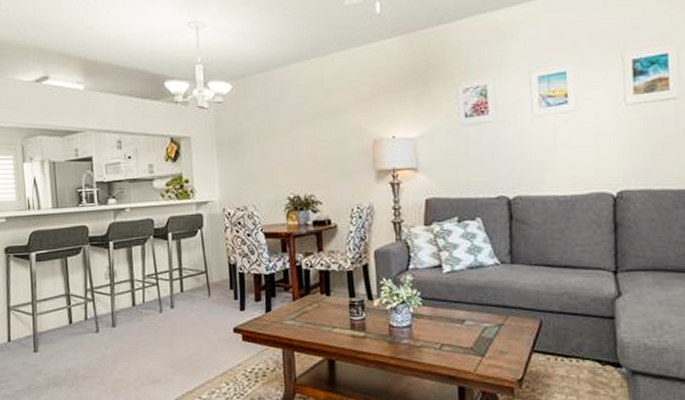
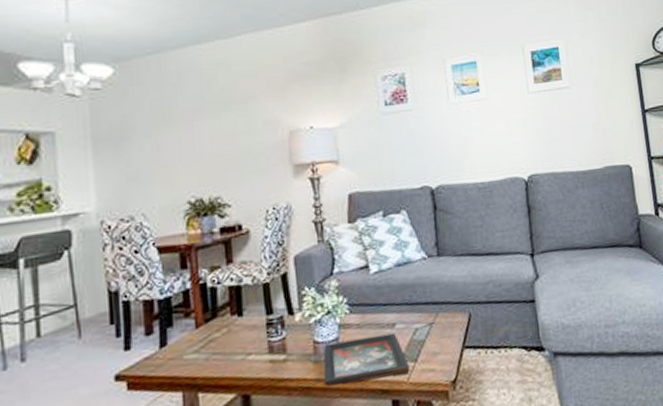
decorative tray: none [397,328,477,366] -> present [323,332,410,386]

